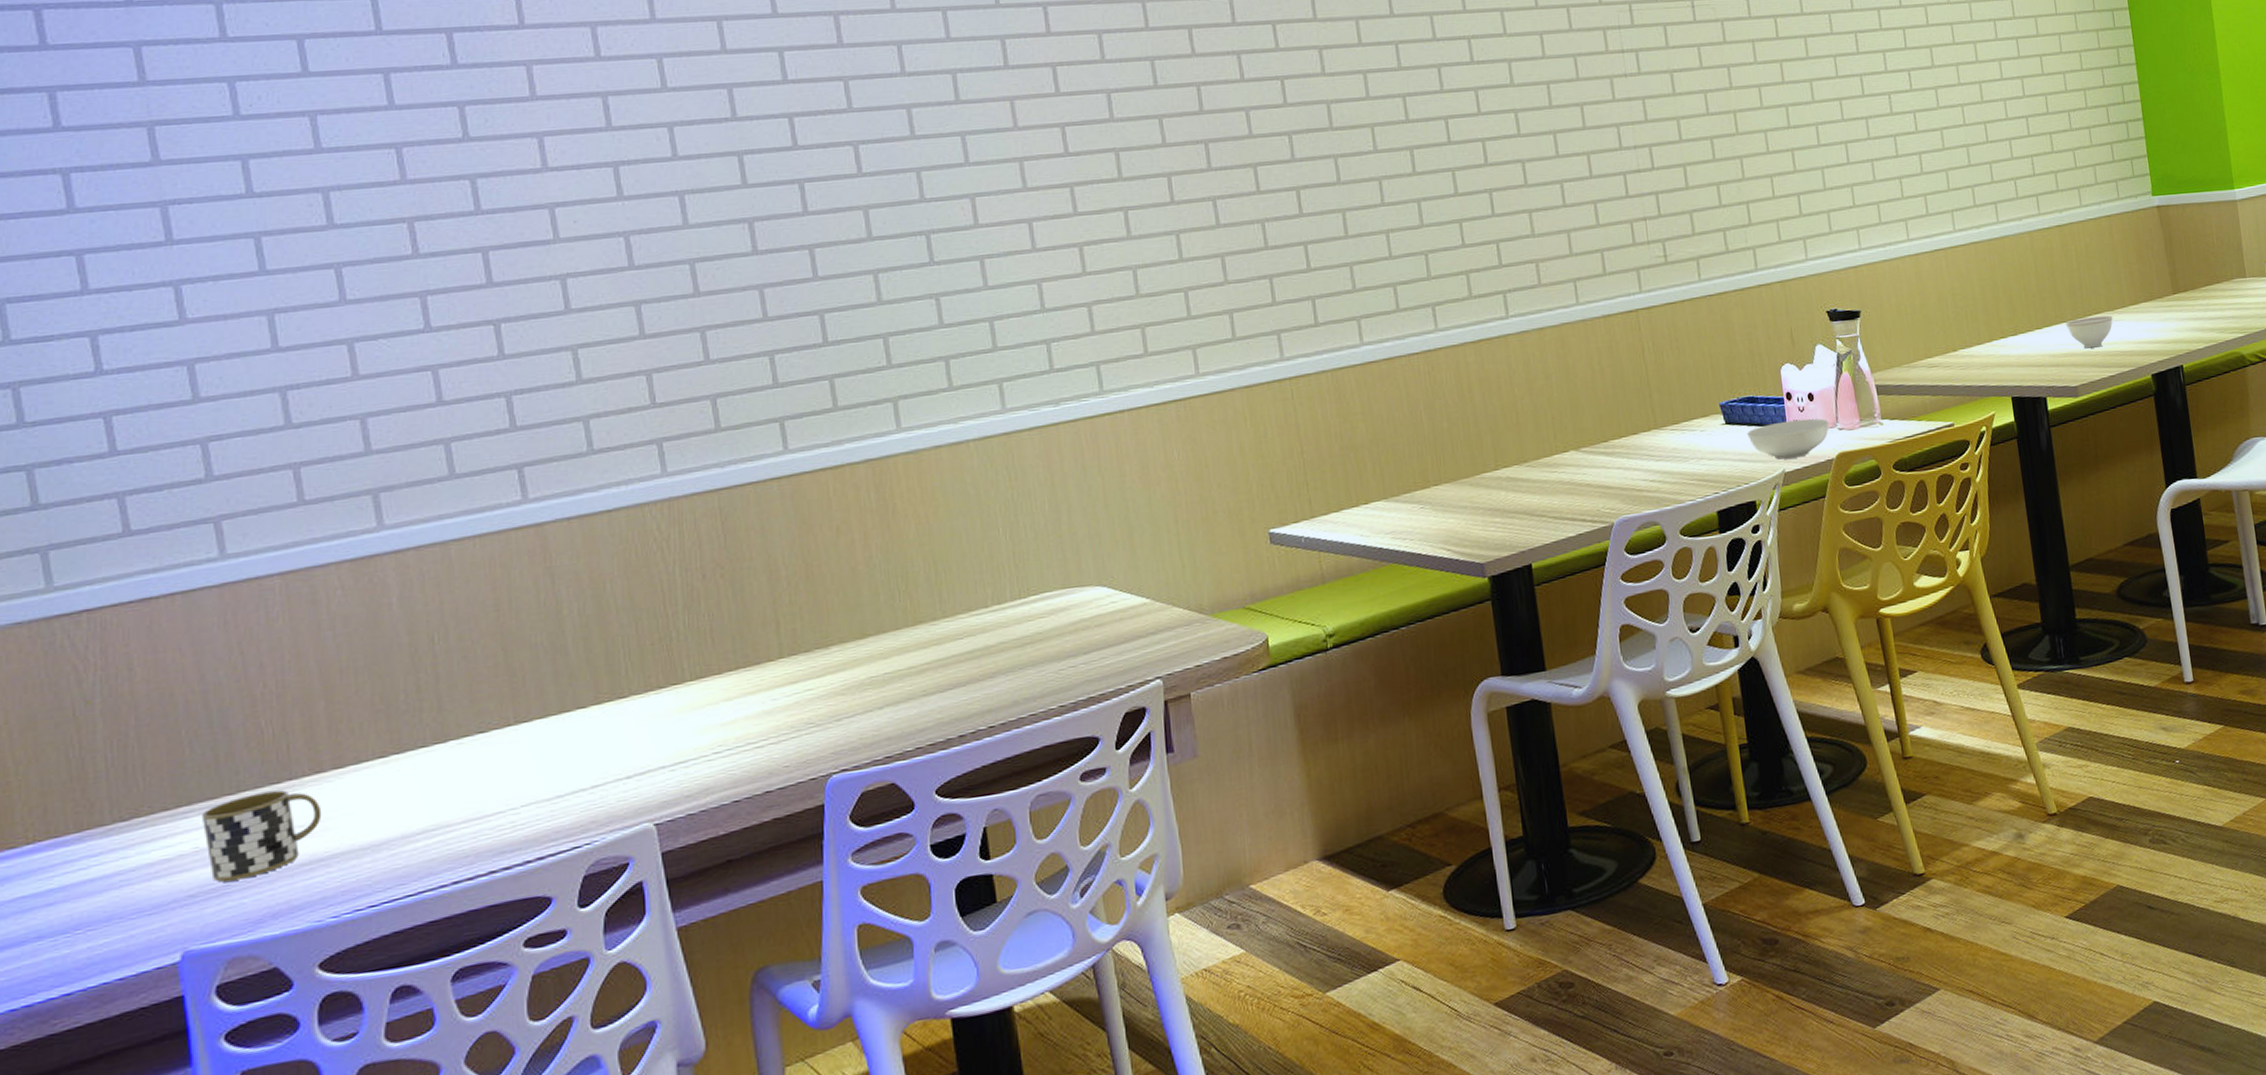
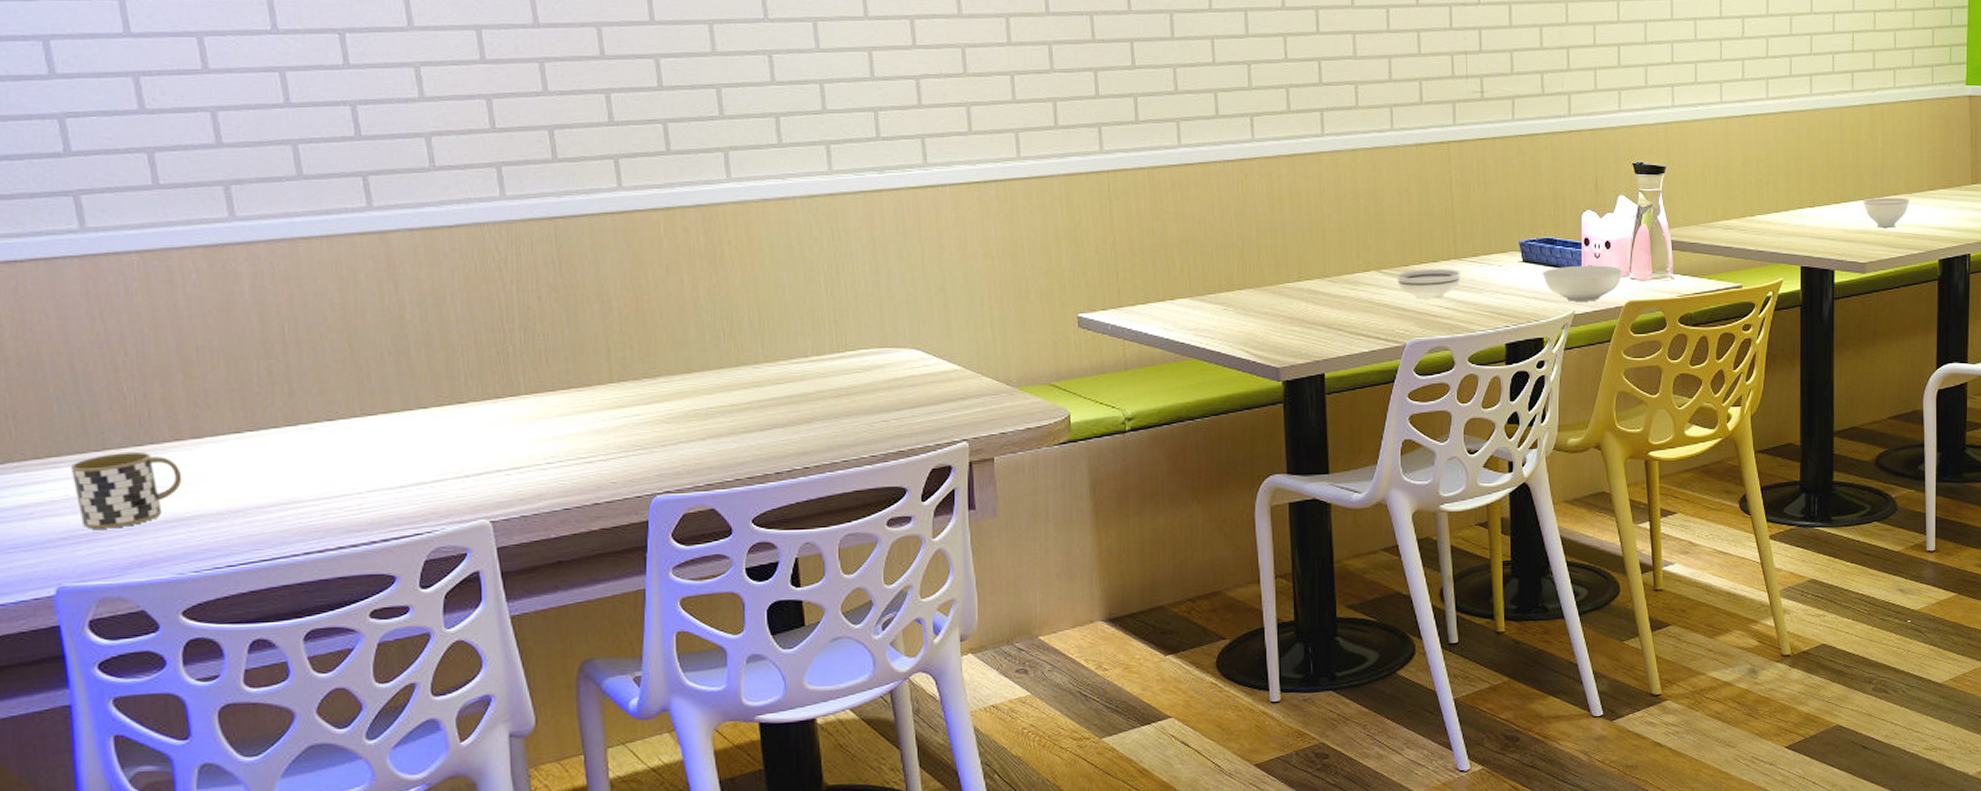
bowl: none [1597,439,1663,475] -> present [1397,268,1460,299]

